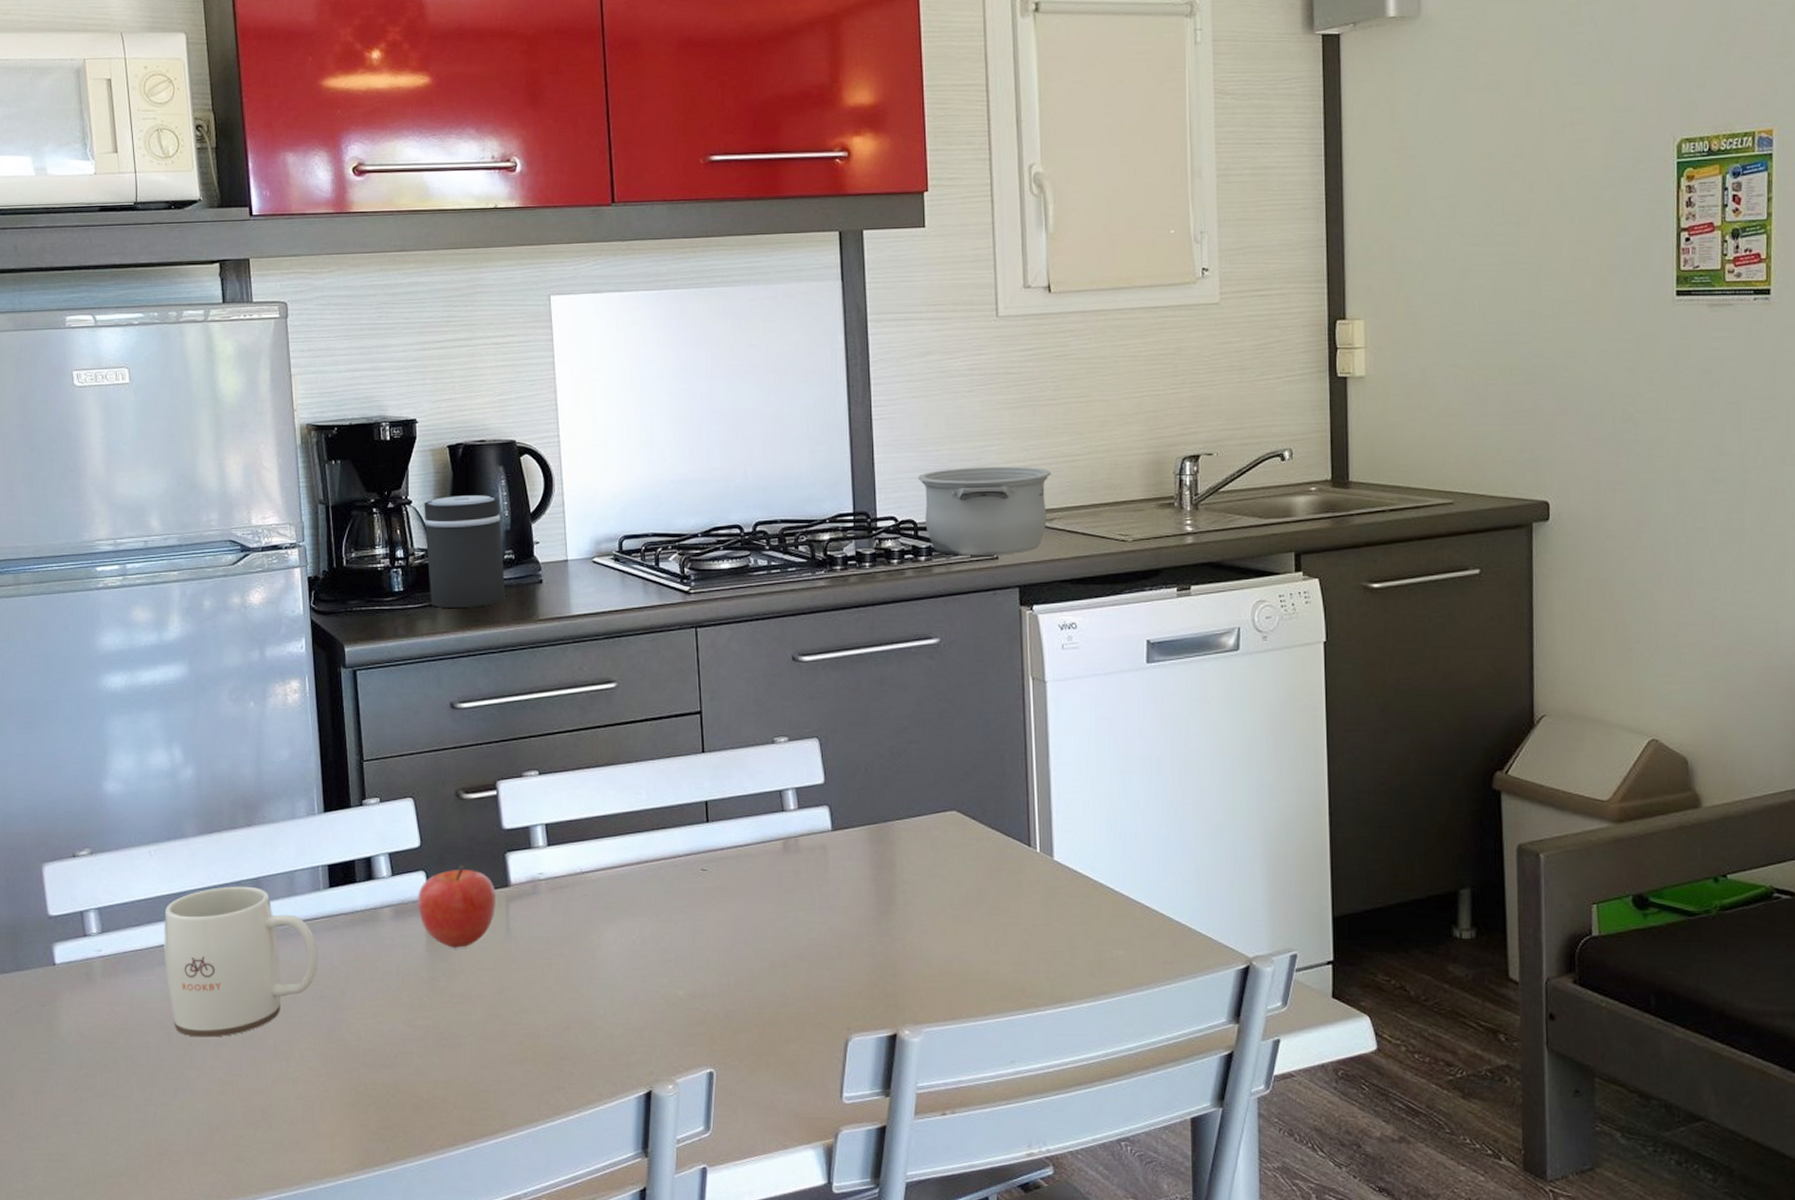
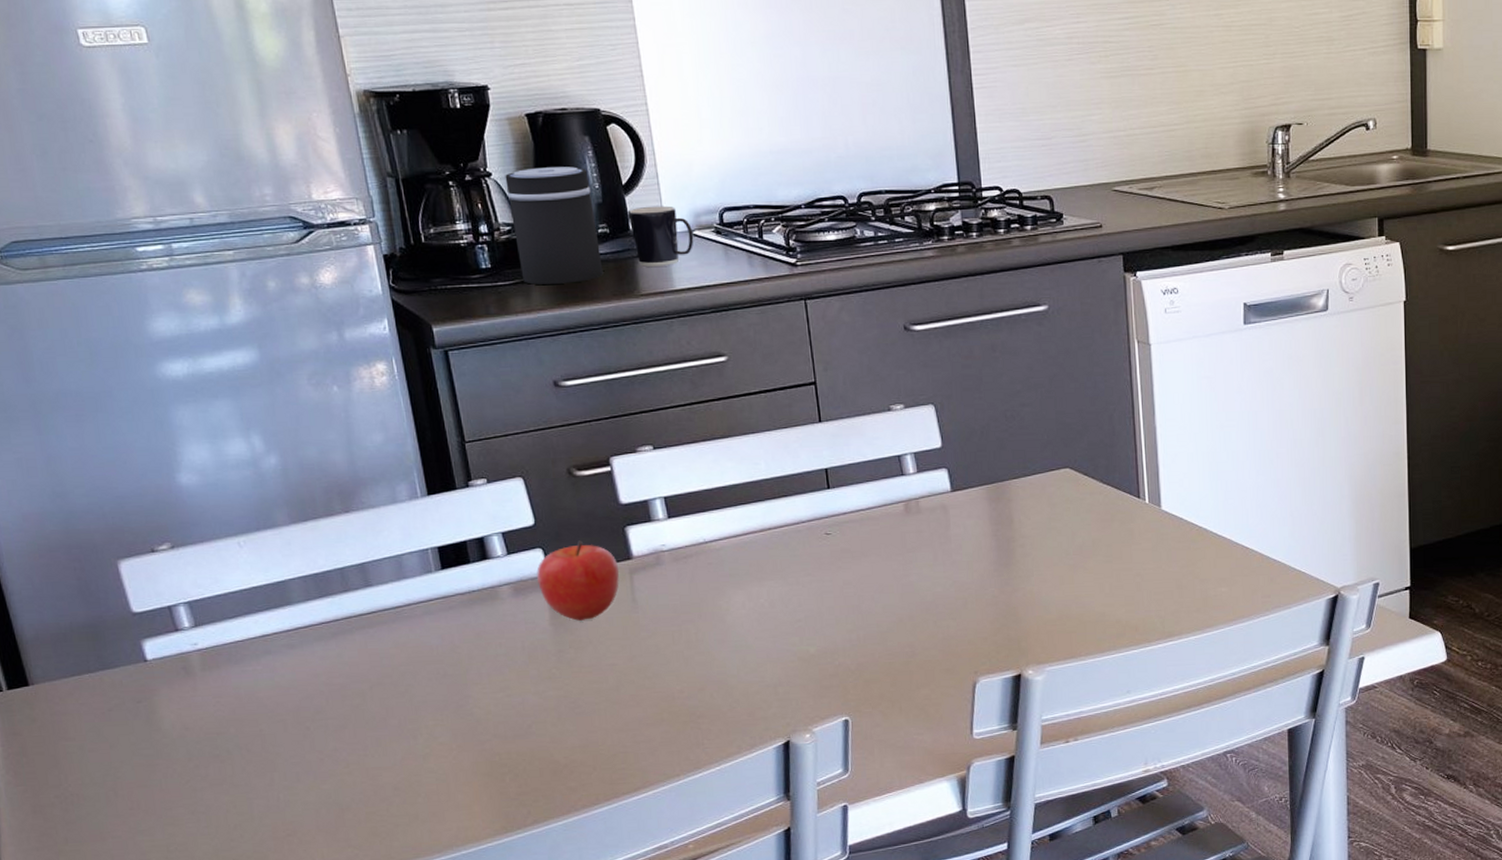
mug: present [164,886,319,1037] -> none [263,572,438,722]
mug: none [533,533,593,592] -> present [627,205,694,267]
cooking pot: present [918,466,1051,556] -> none [1021,135,1151,225]

